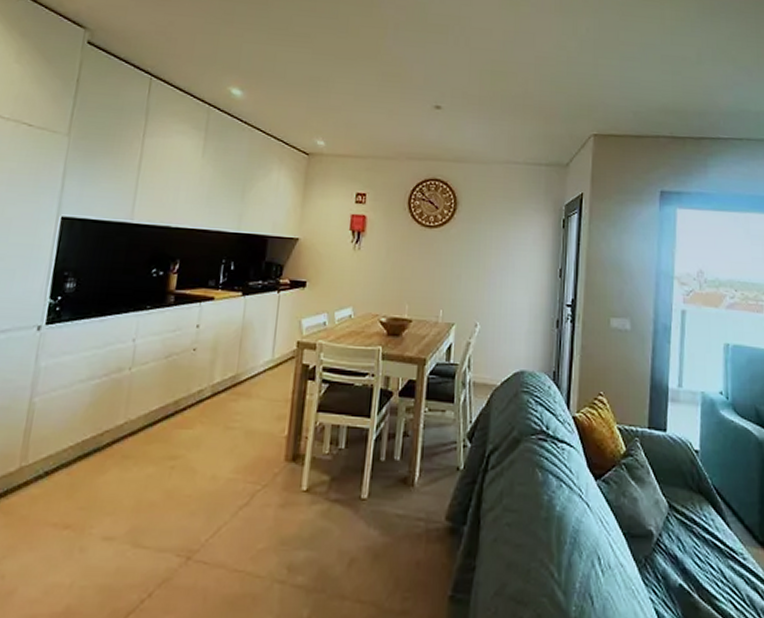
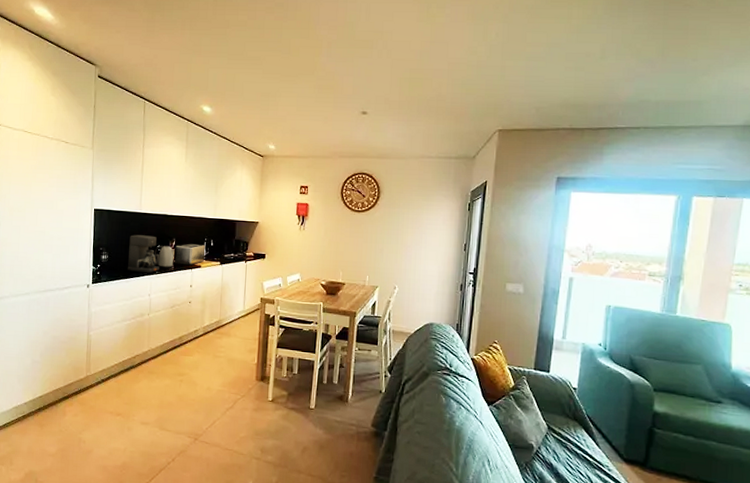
coffee maker: none [103,254,155,309] -> present [127,235,160,274]
kettle: none [146,268,177,302] -> present [154,245,174,269]
toaster: none [175,266,223,298] -> present [174,243,206,266]

